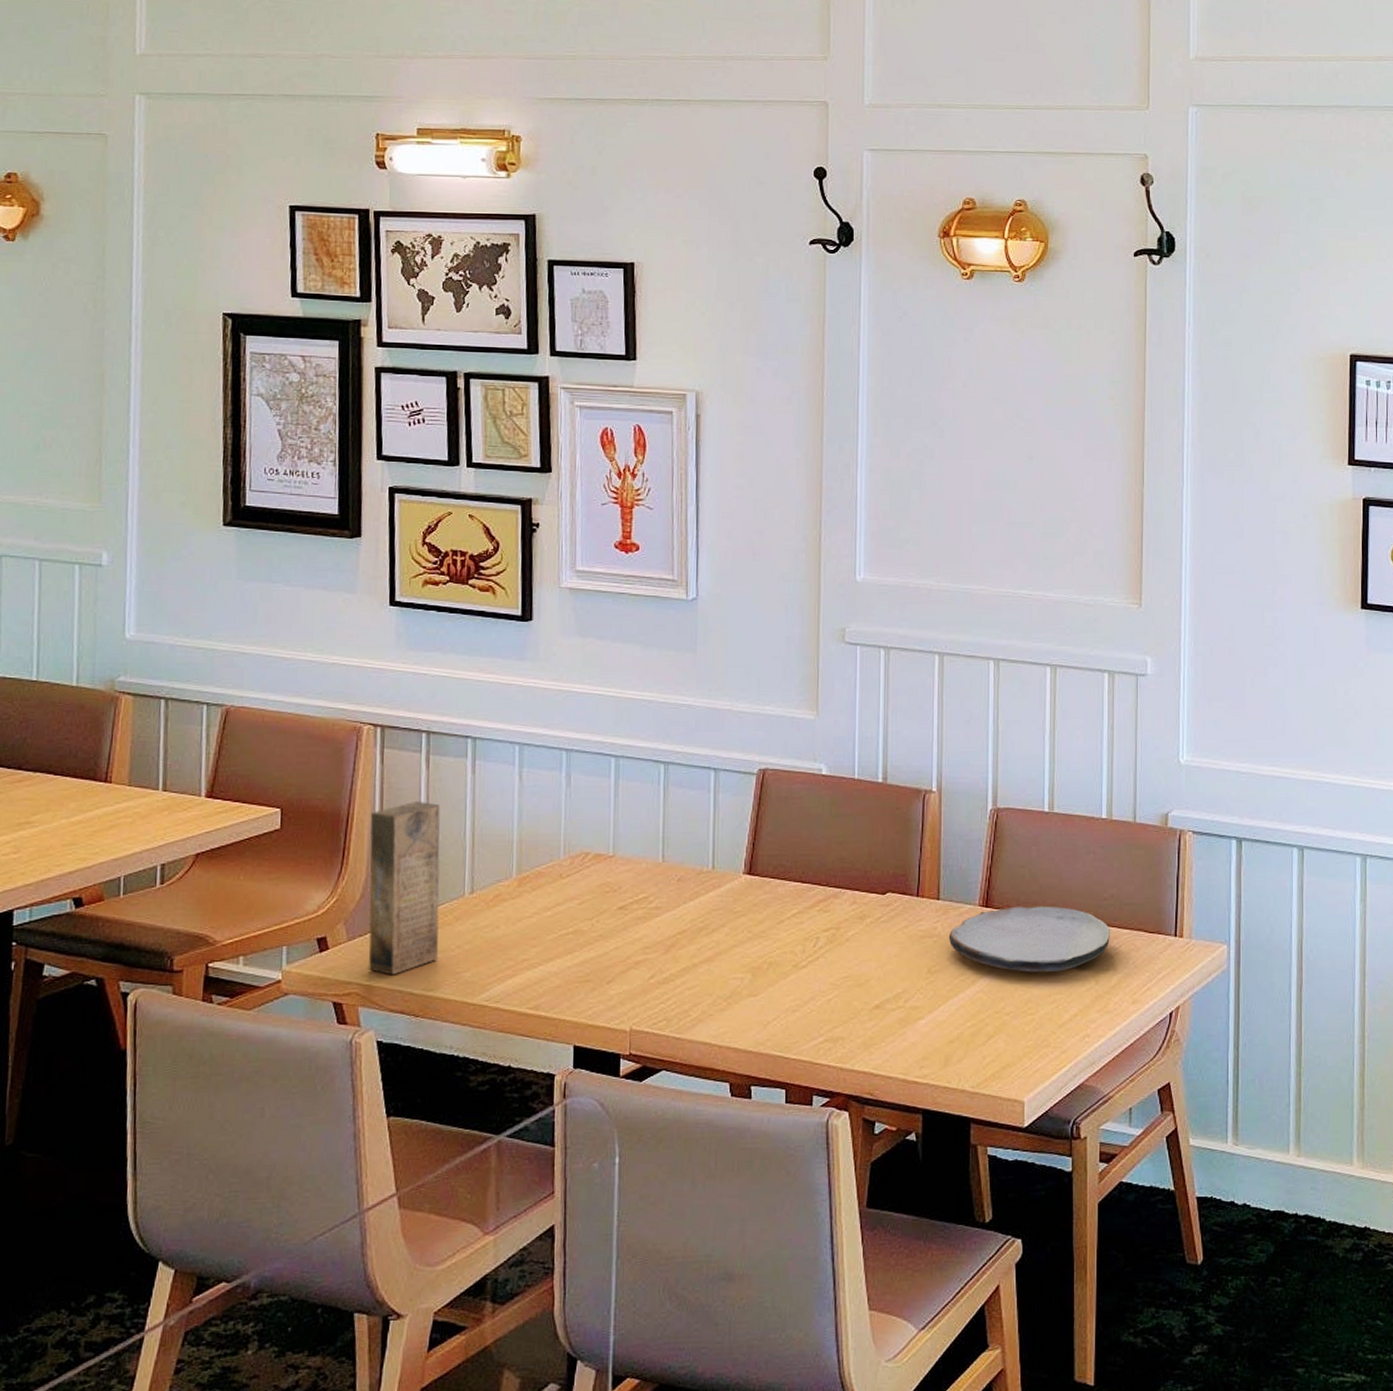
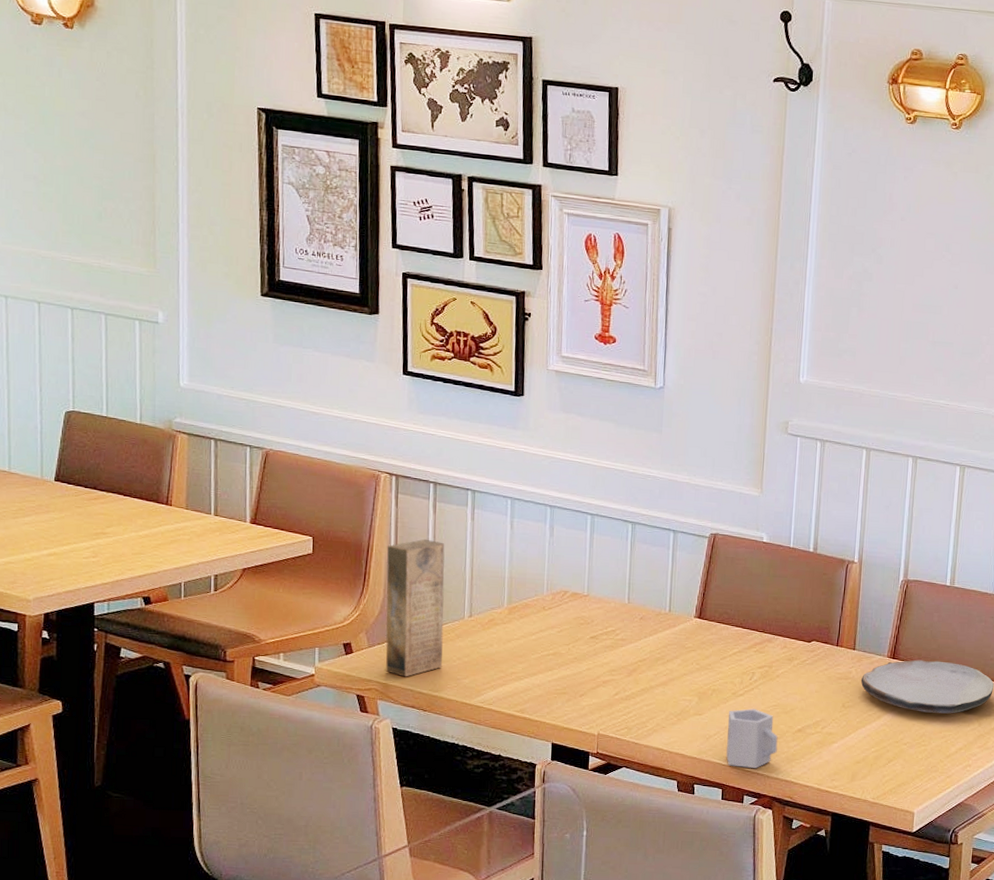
cup: none [789,983,852,1060] -> present [726,709,778,768]

